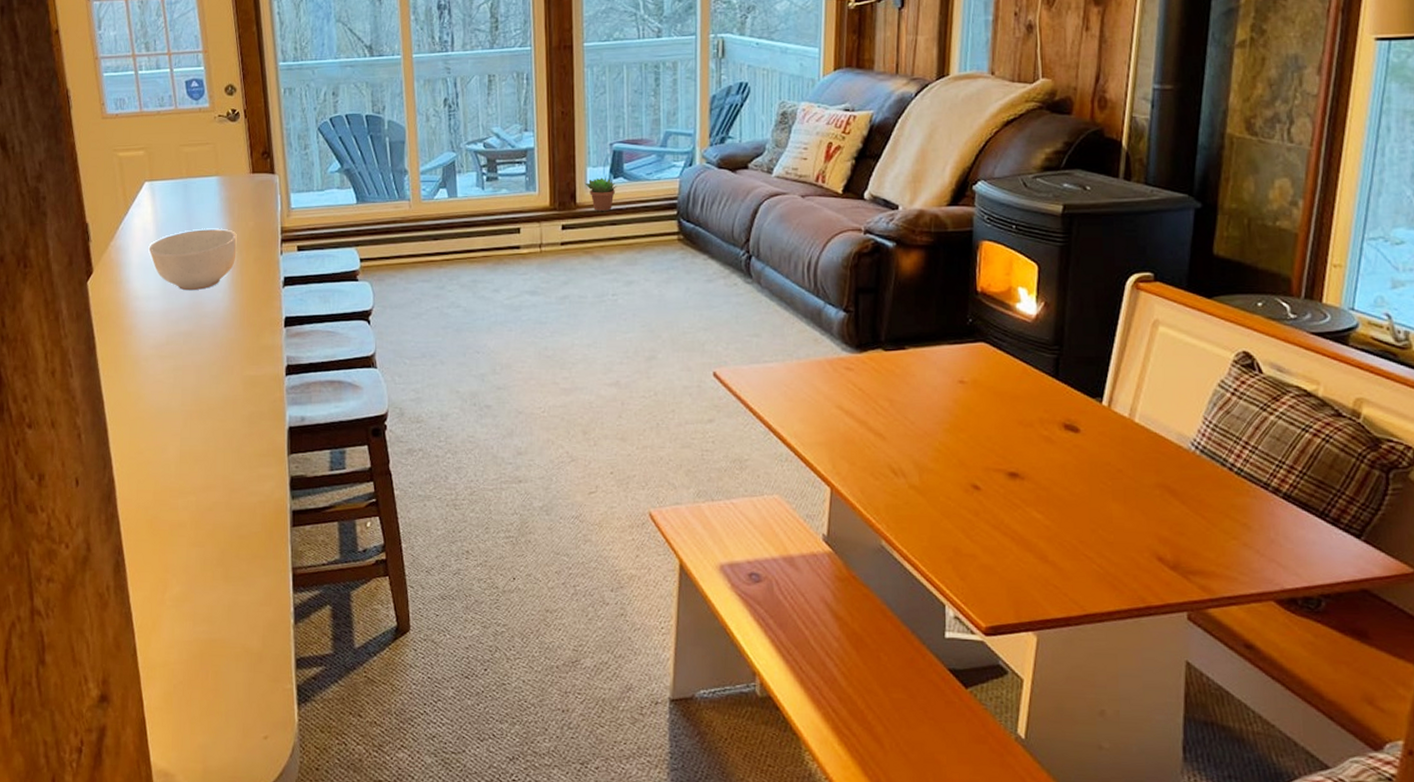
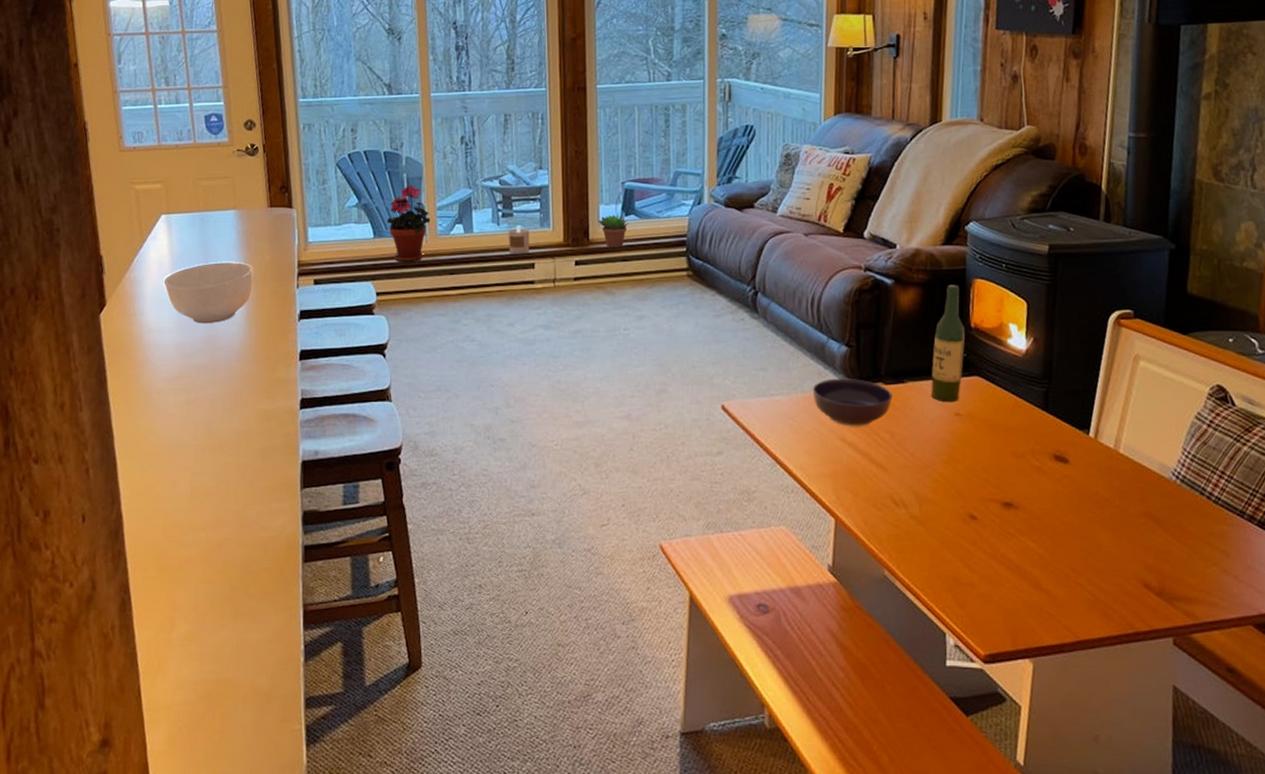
potted plant: none [369,149,414,228] -> present [386,185,431,263]
candle: none [493,190,515,219] -> present [508,226,530,254]
bowl: none [808,345,892,394] -> present [812,378,892,426]
wine bottle: none [933,247,970,368] -> present [931,285,965,401]

